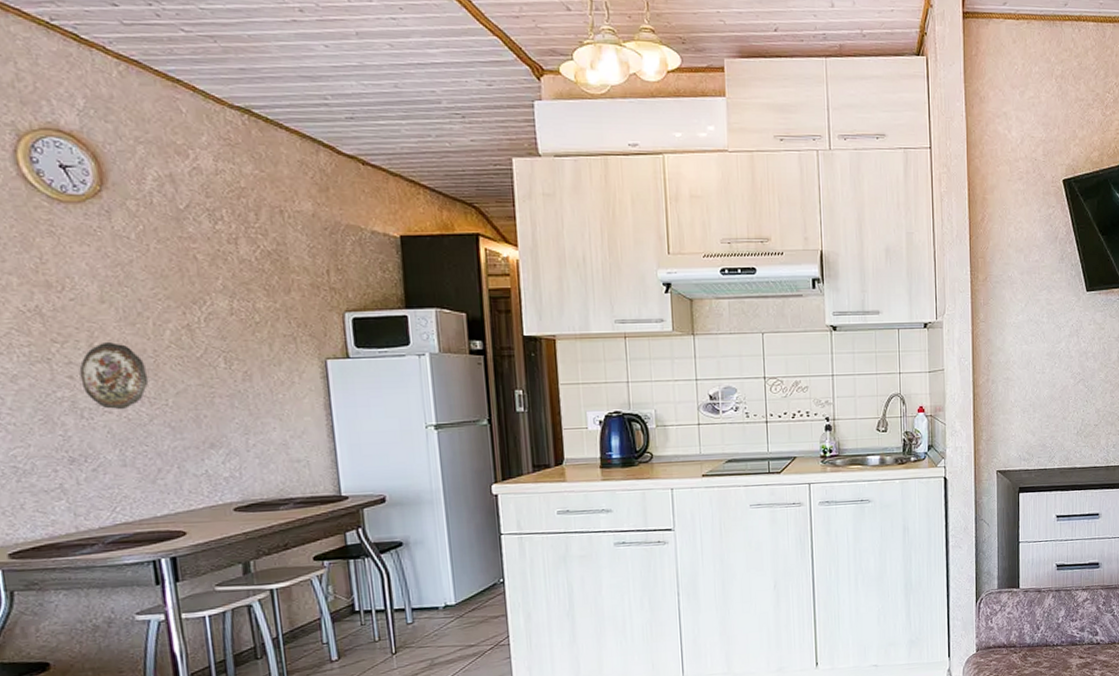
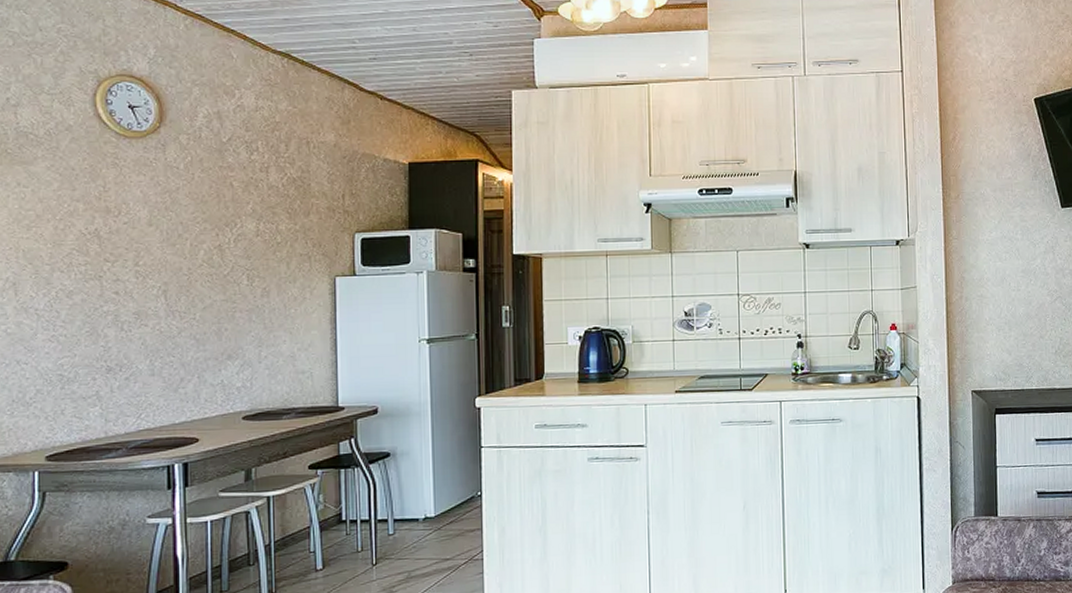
decorative plate: present [79,342,149,410] -> none [124,261,181,323]

